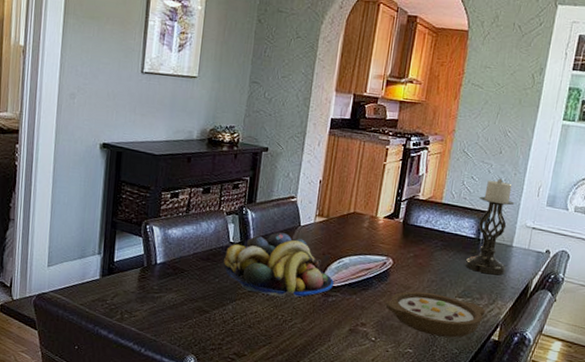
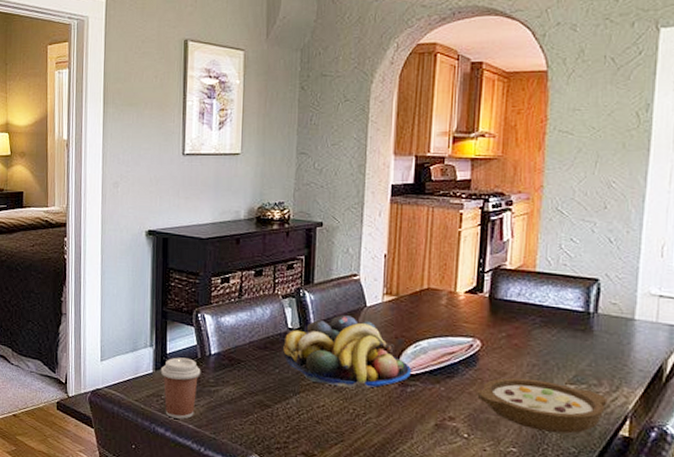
coffee cup: none [106,265,146,323] -> present [160,357,201,419]
candle holder: present [464,178,515,275] -> none [573,238,632,356]

